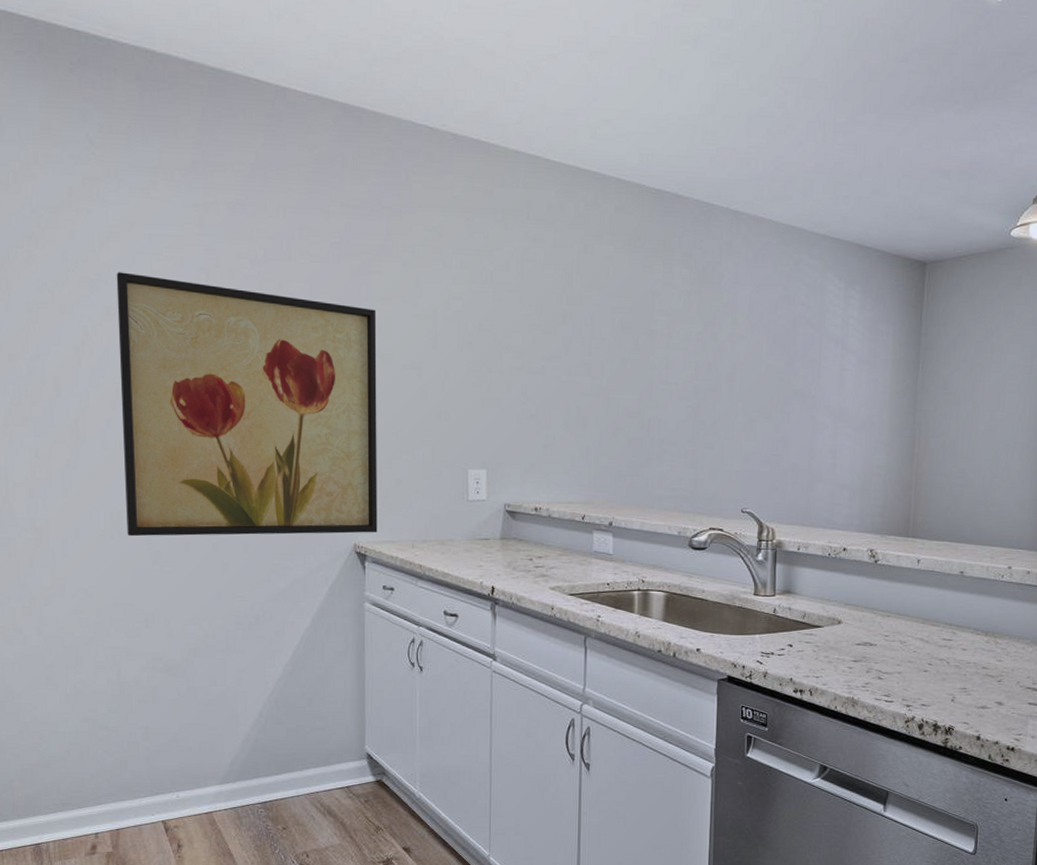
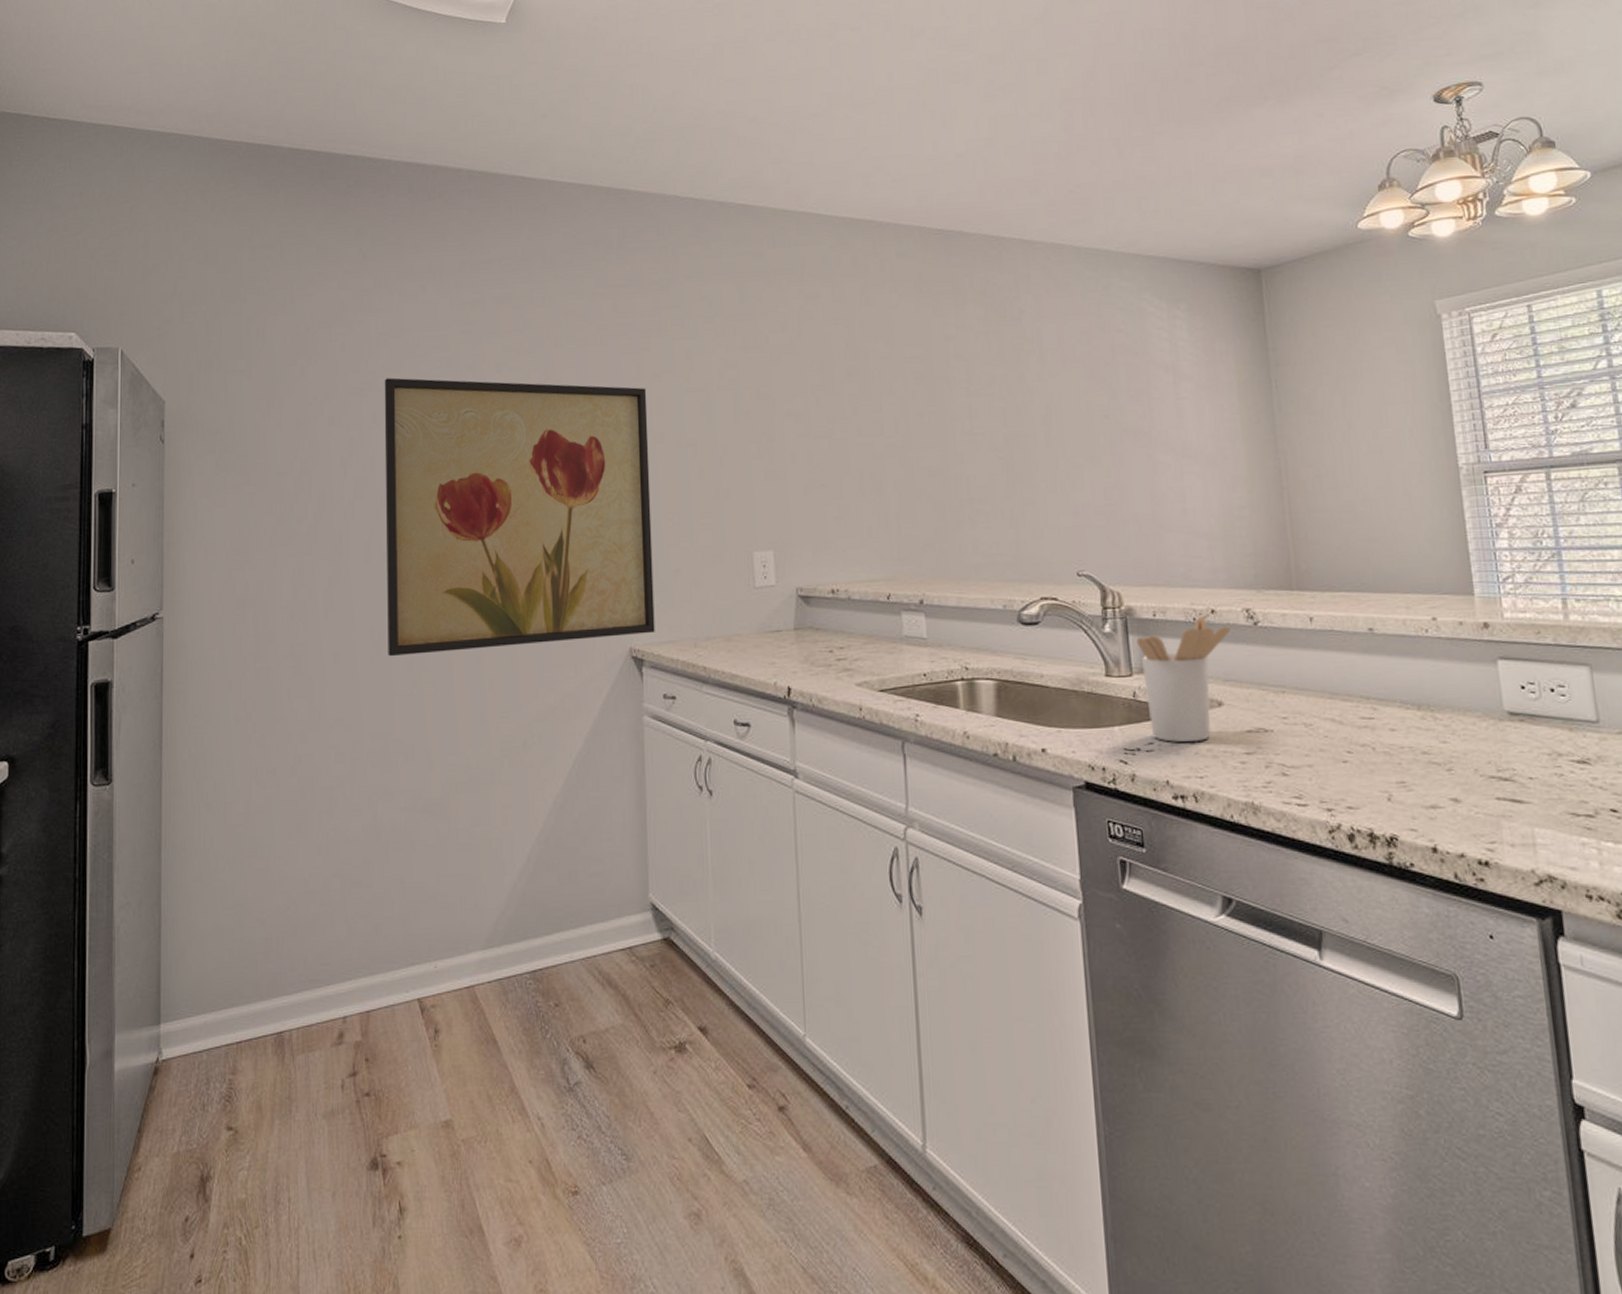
utensil holder: none [781,552,857,651] -> present [1136,615,1231,743]

